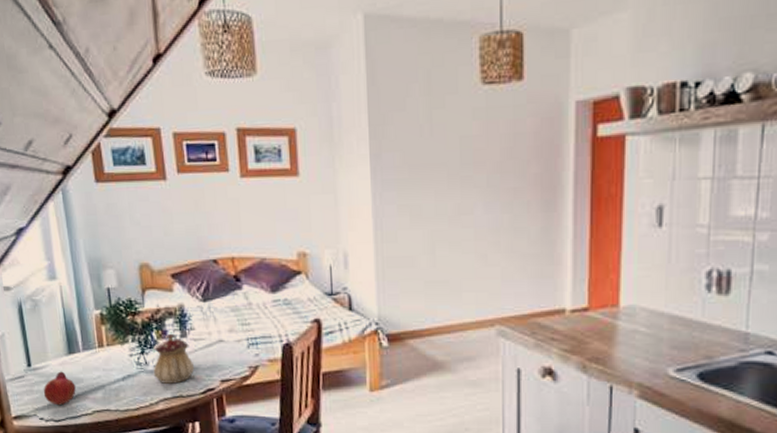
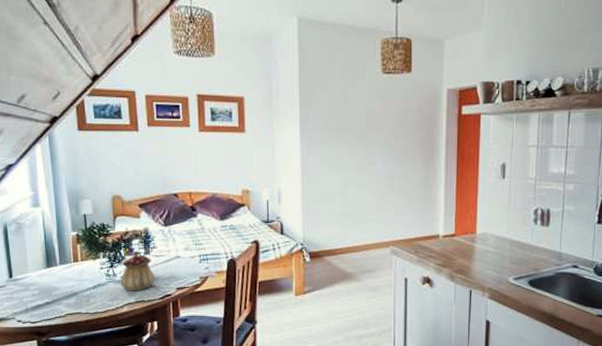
fruit: present [43,371,76,406] -> none [22,281,52,310]

